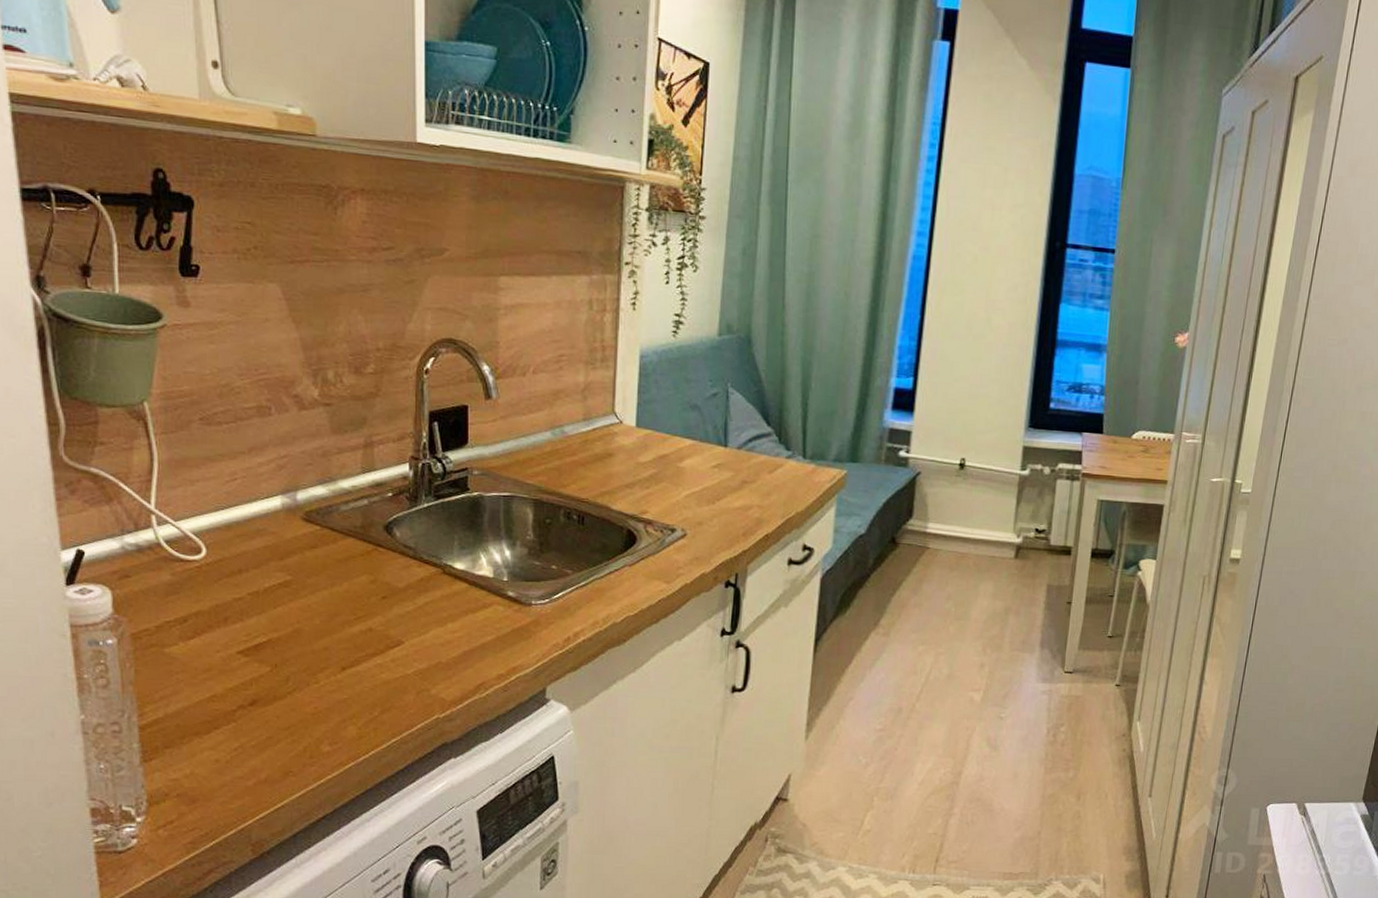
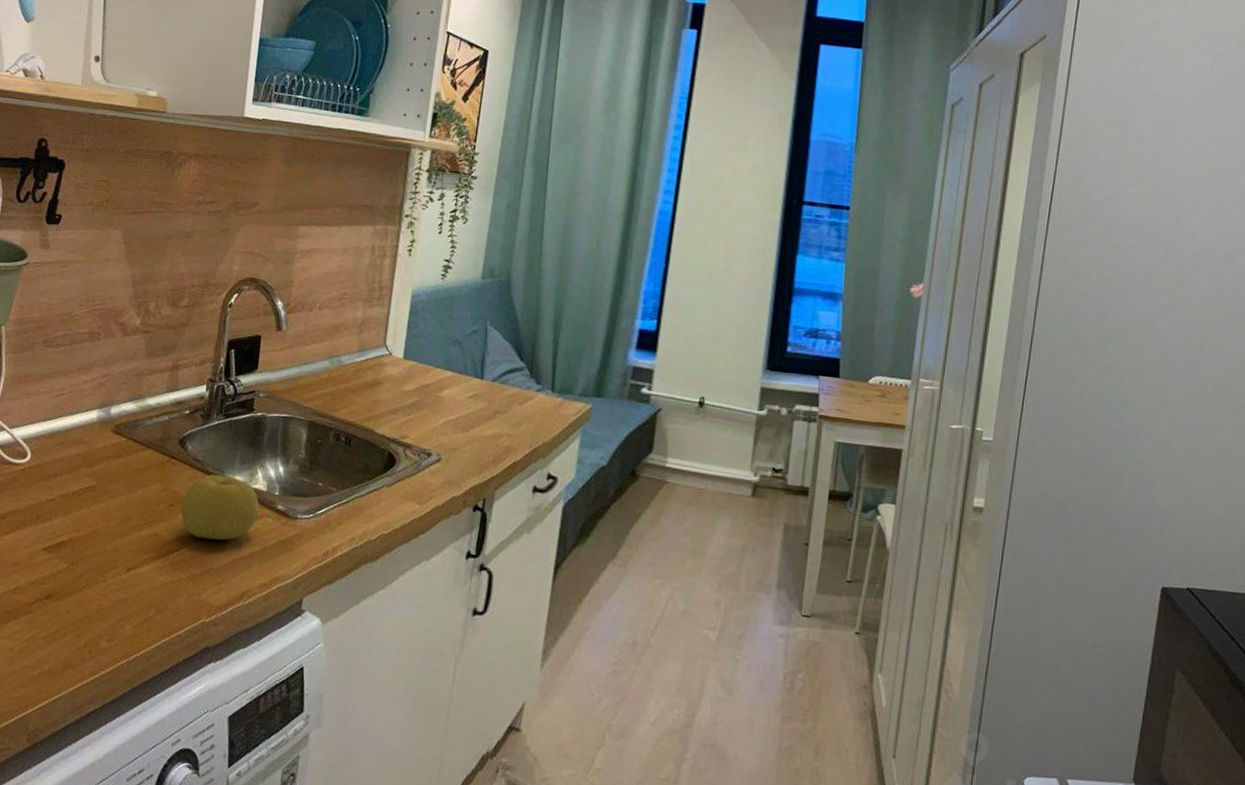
fruit: none [396,562,487,632] -> present [180,474,259,540]

